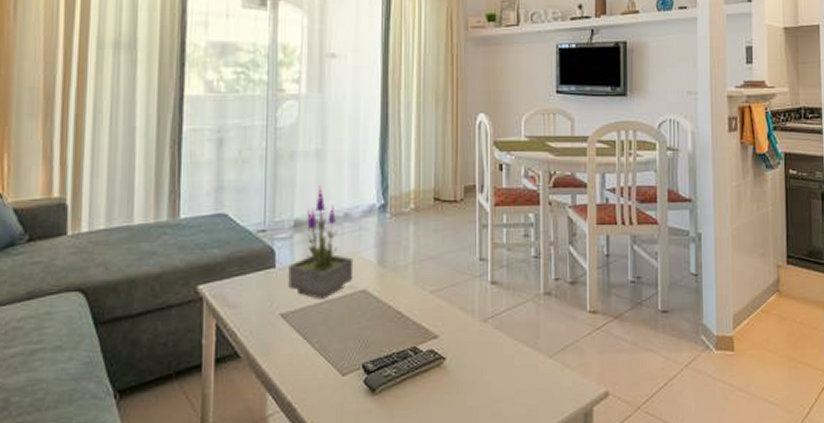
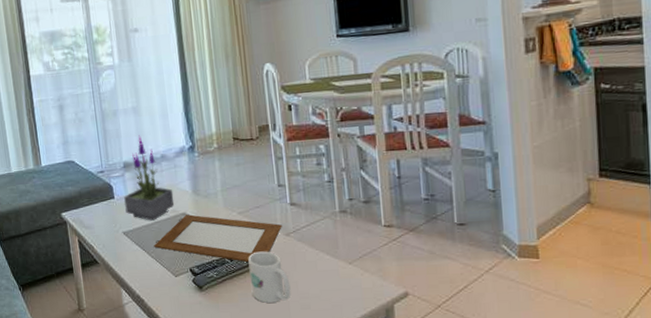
picture frame: none [319,292,479,355] -> present [154,214,282,262]
mug: none [435,341,482,409] -> present [248,251,291,303]

